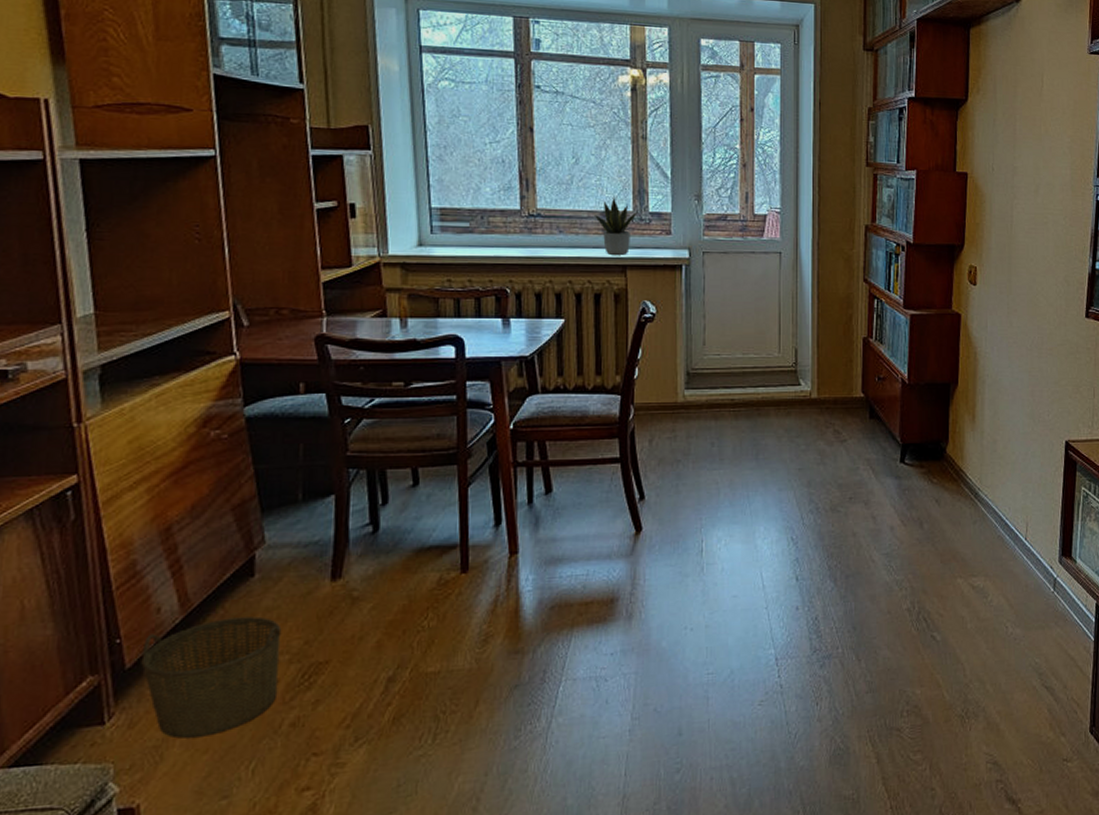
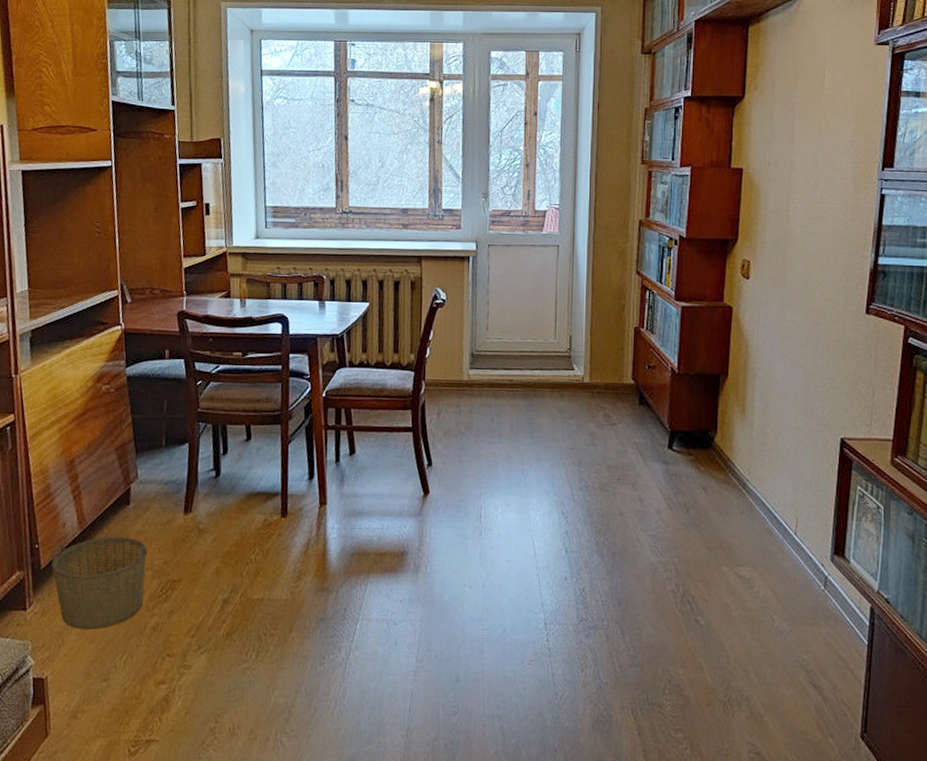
potted plant: present [595,196,639,255] -> none [396,195,434,247]

